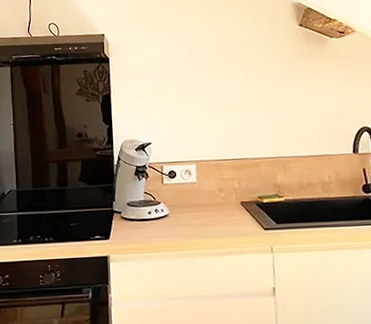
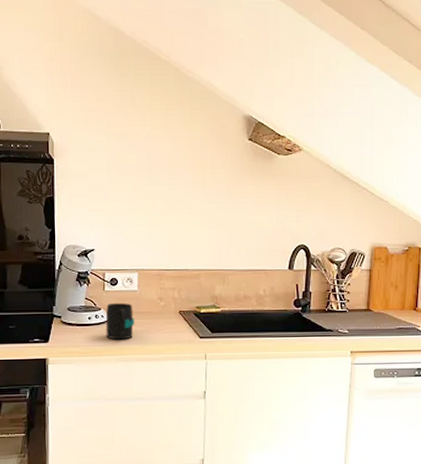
mug: none [165,195,196,235] -> present [105,302,135,340]

